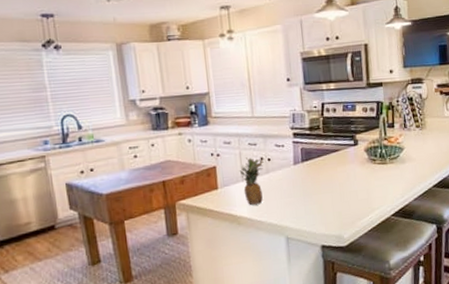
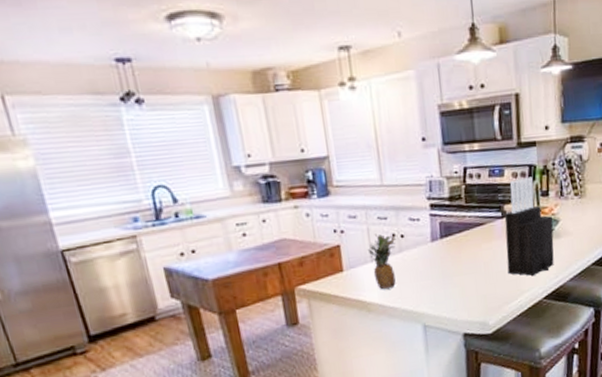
knife block: none [356,111,400,196] -> present [504,177,554,276]

